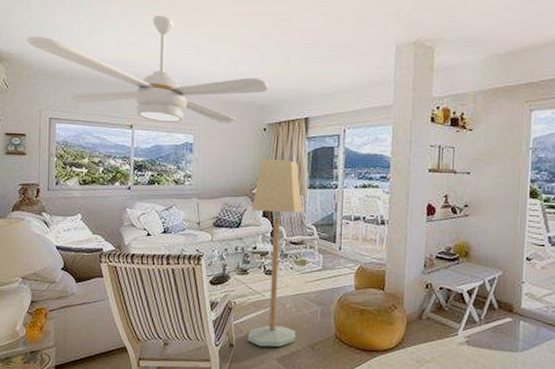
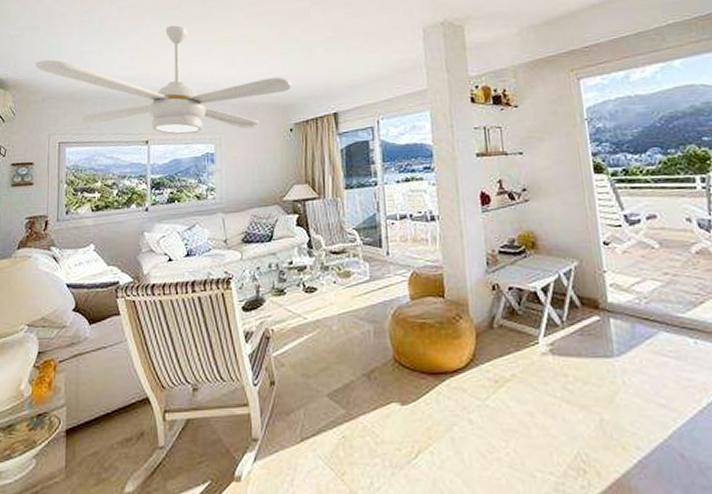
floor lamp: present [247,159,303,347] -> none [284,160,347,381]

